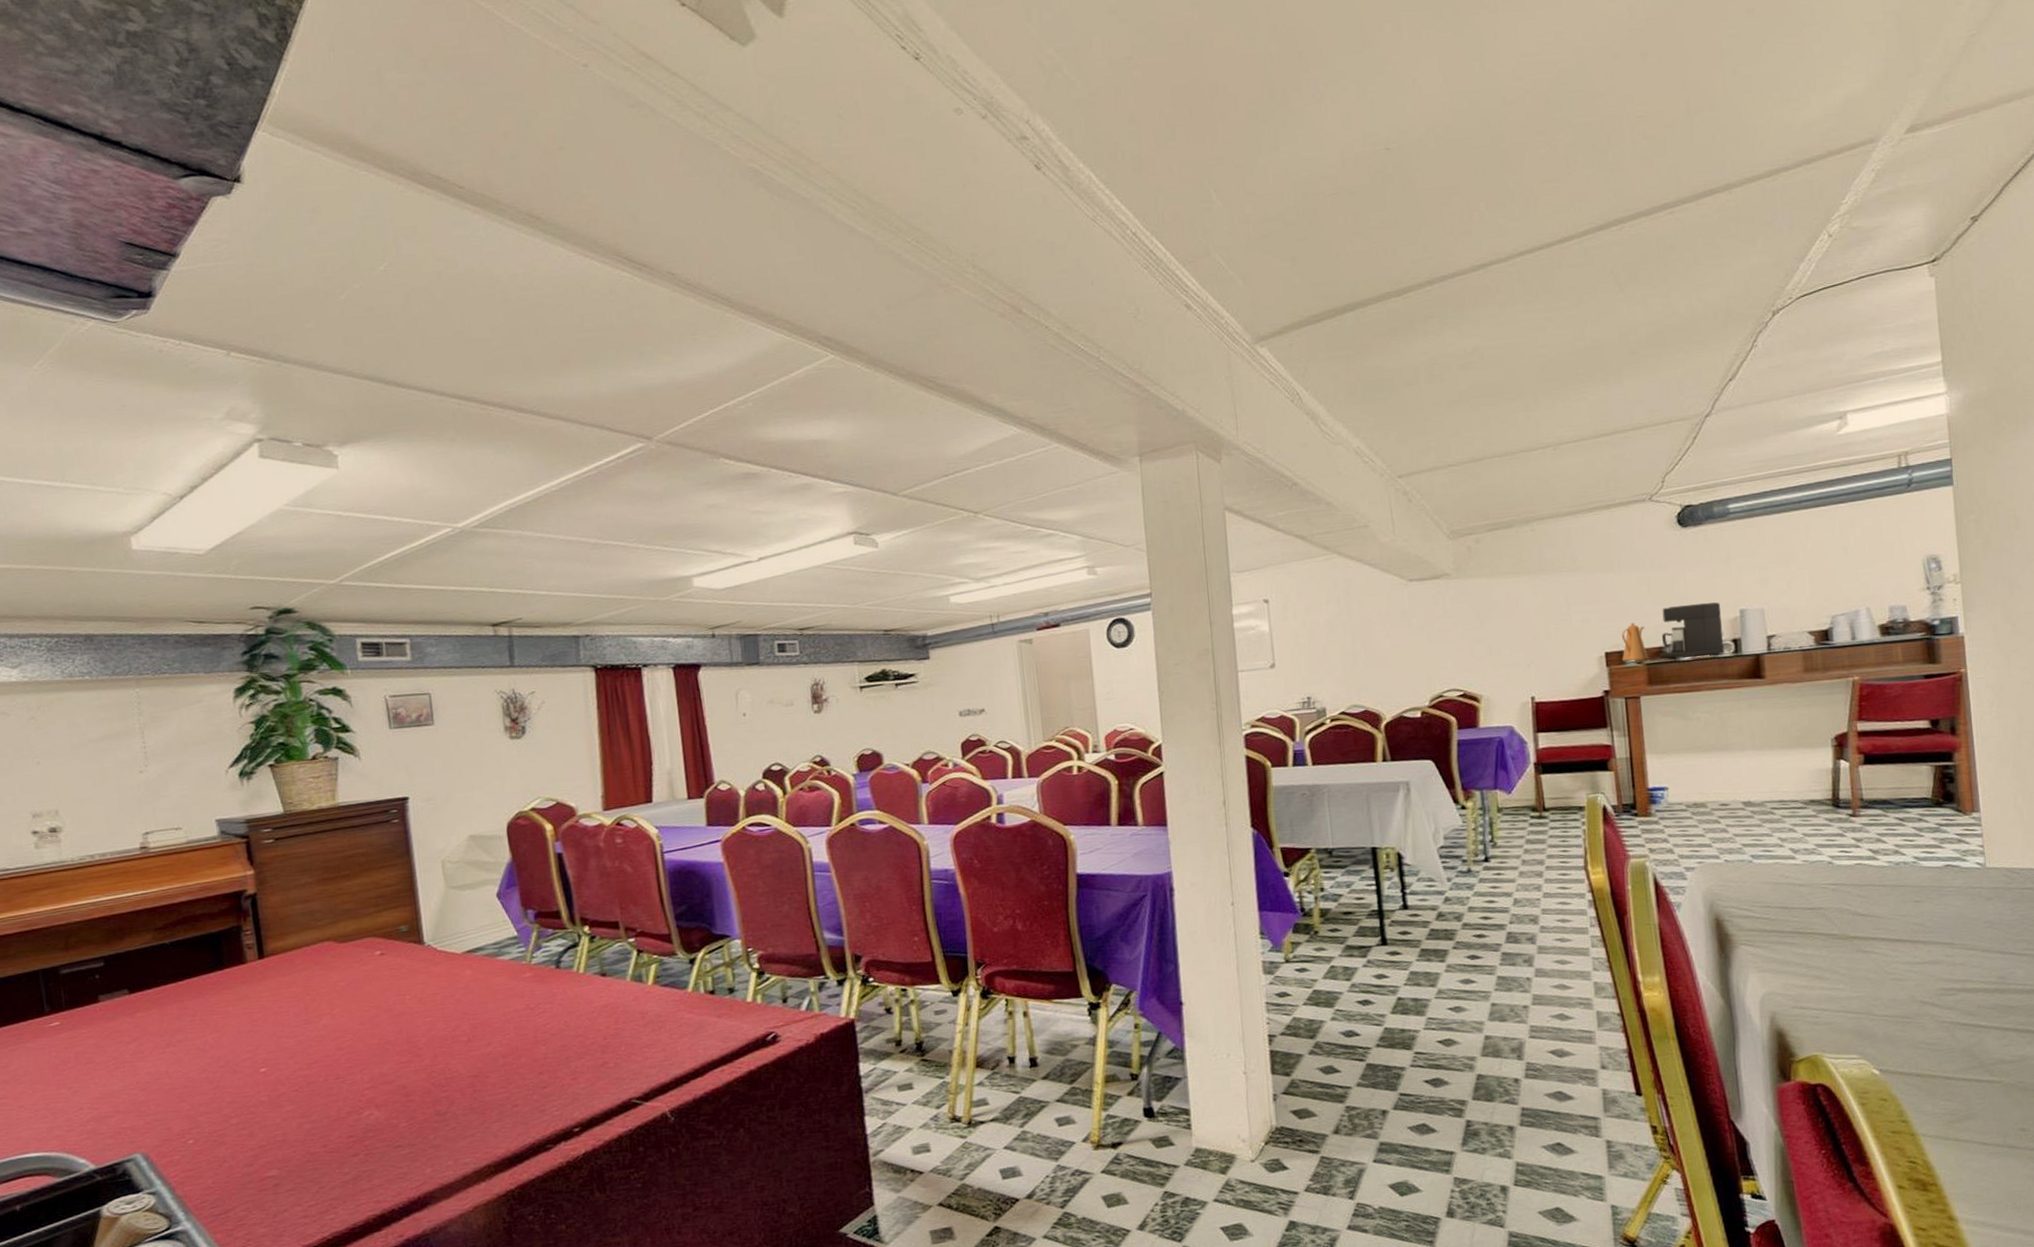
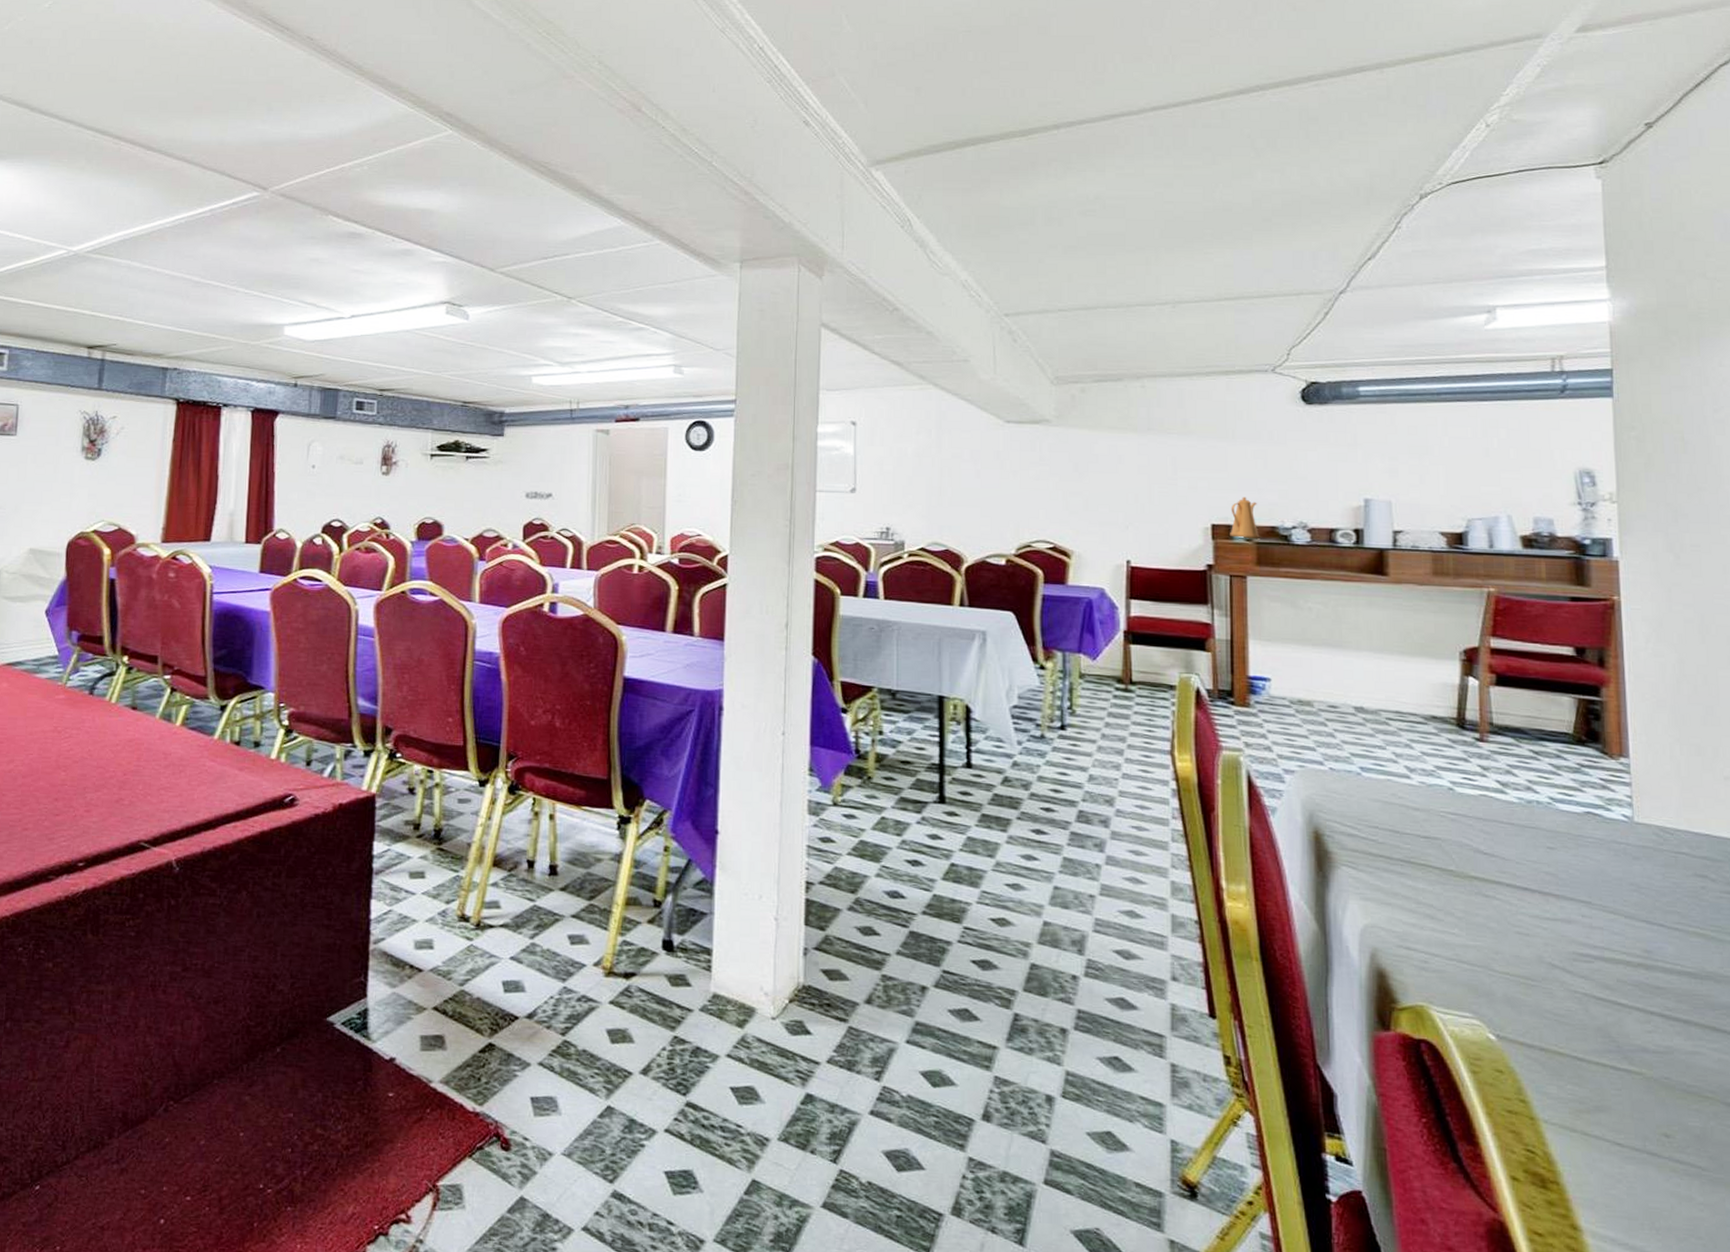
coffee maker: present [1659,602,1725,659] -> none [1271,485,1345,543]

